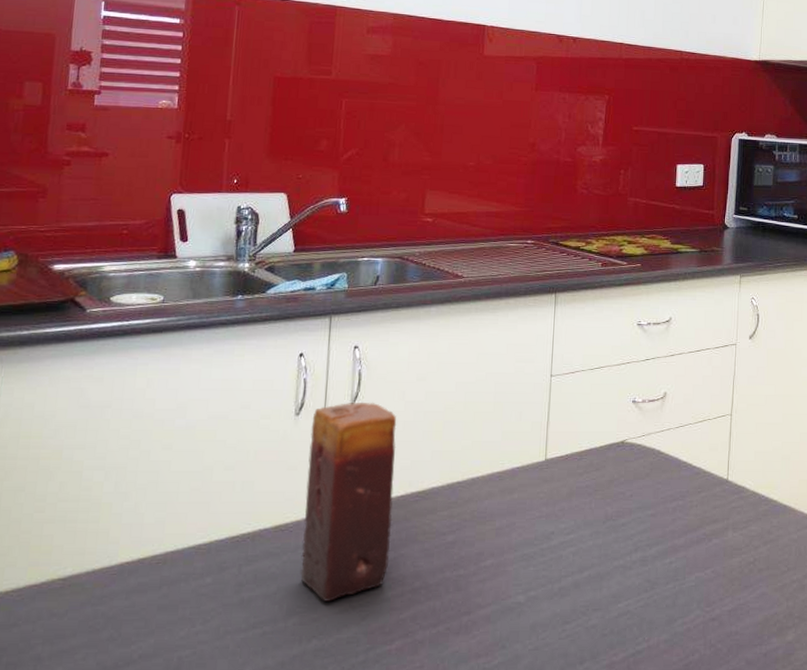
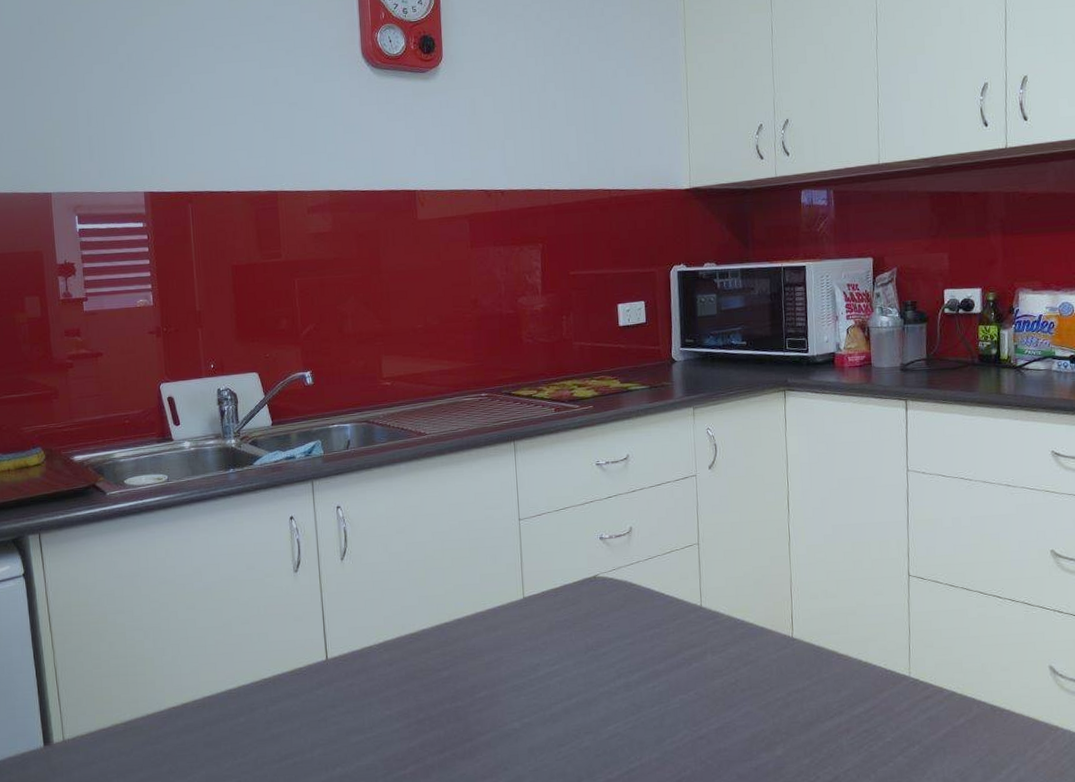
candle: present [300,403,397,602] -> none [309,556,393,734]

